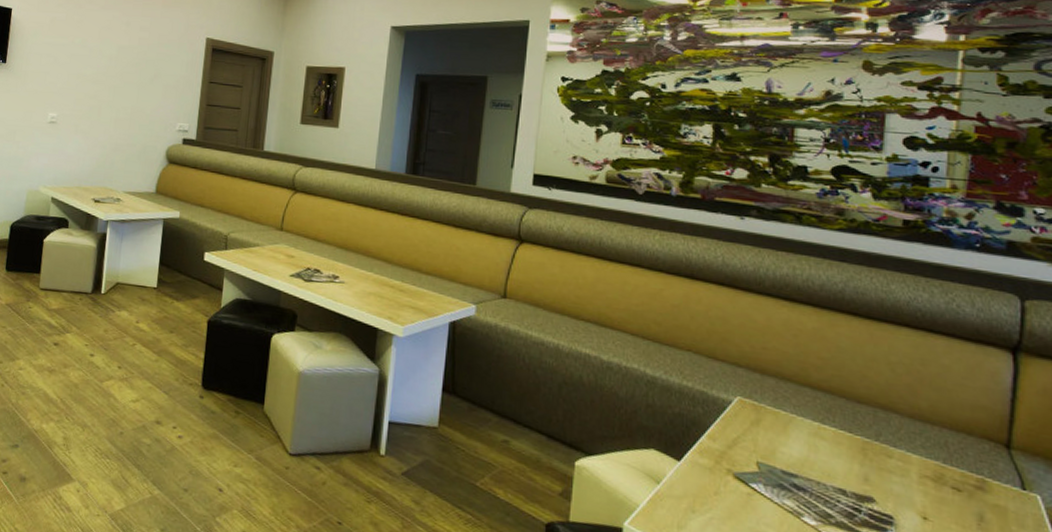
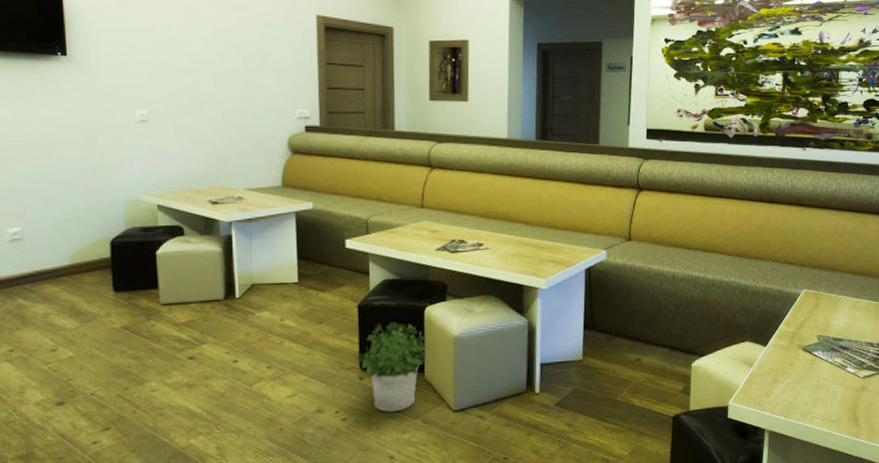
potted plant: none [200,343,269,441] -> present [357,321,427,412]

